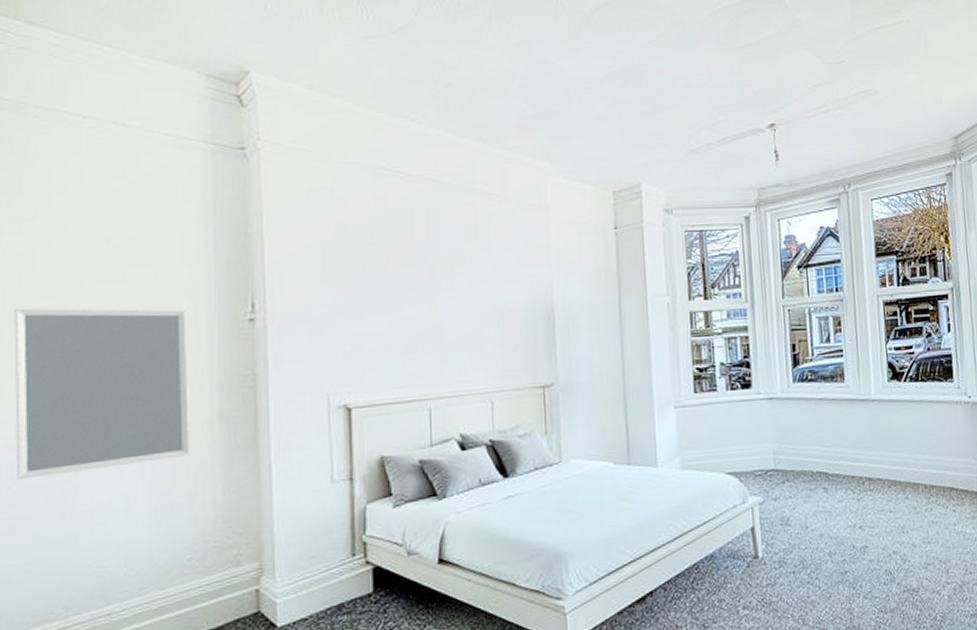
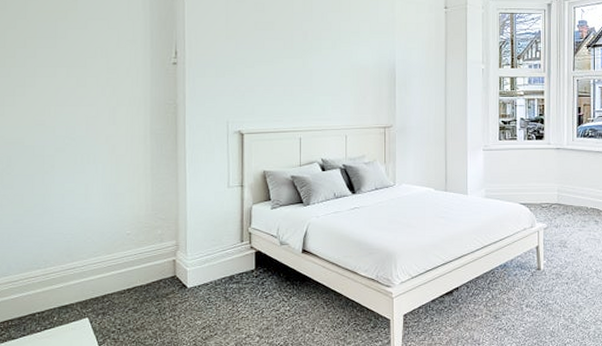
home mirror: present [14,308,191,480] -> none [12,45,131,169]

